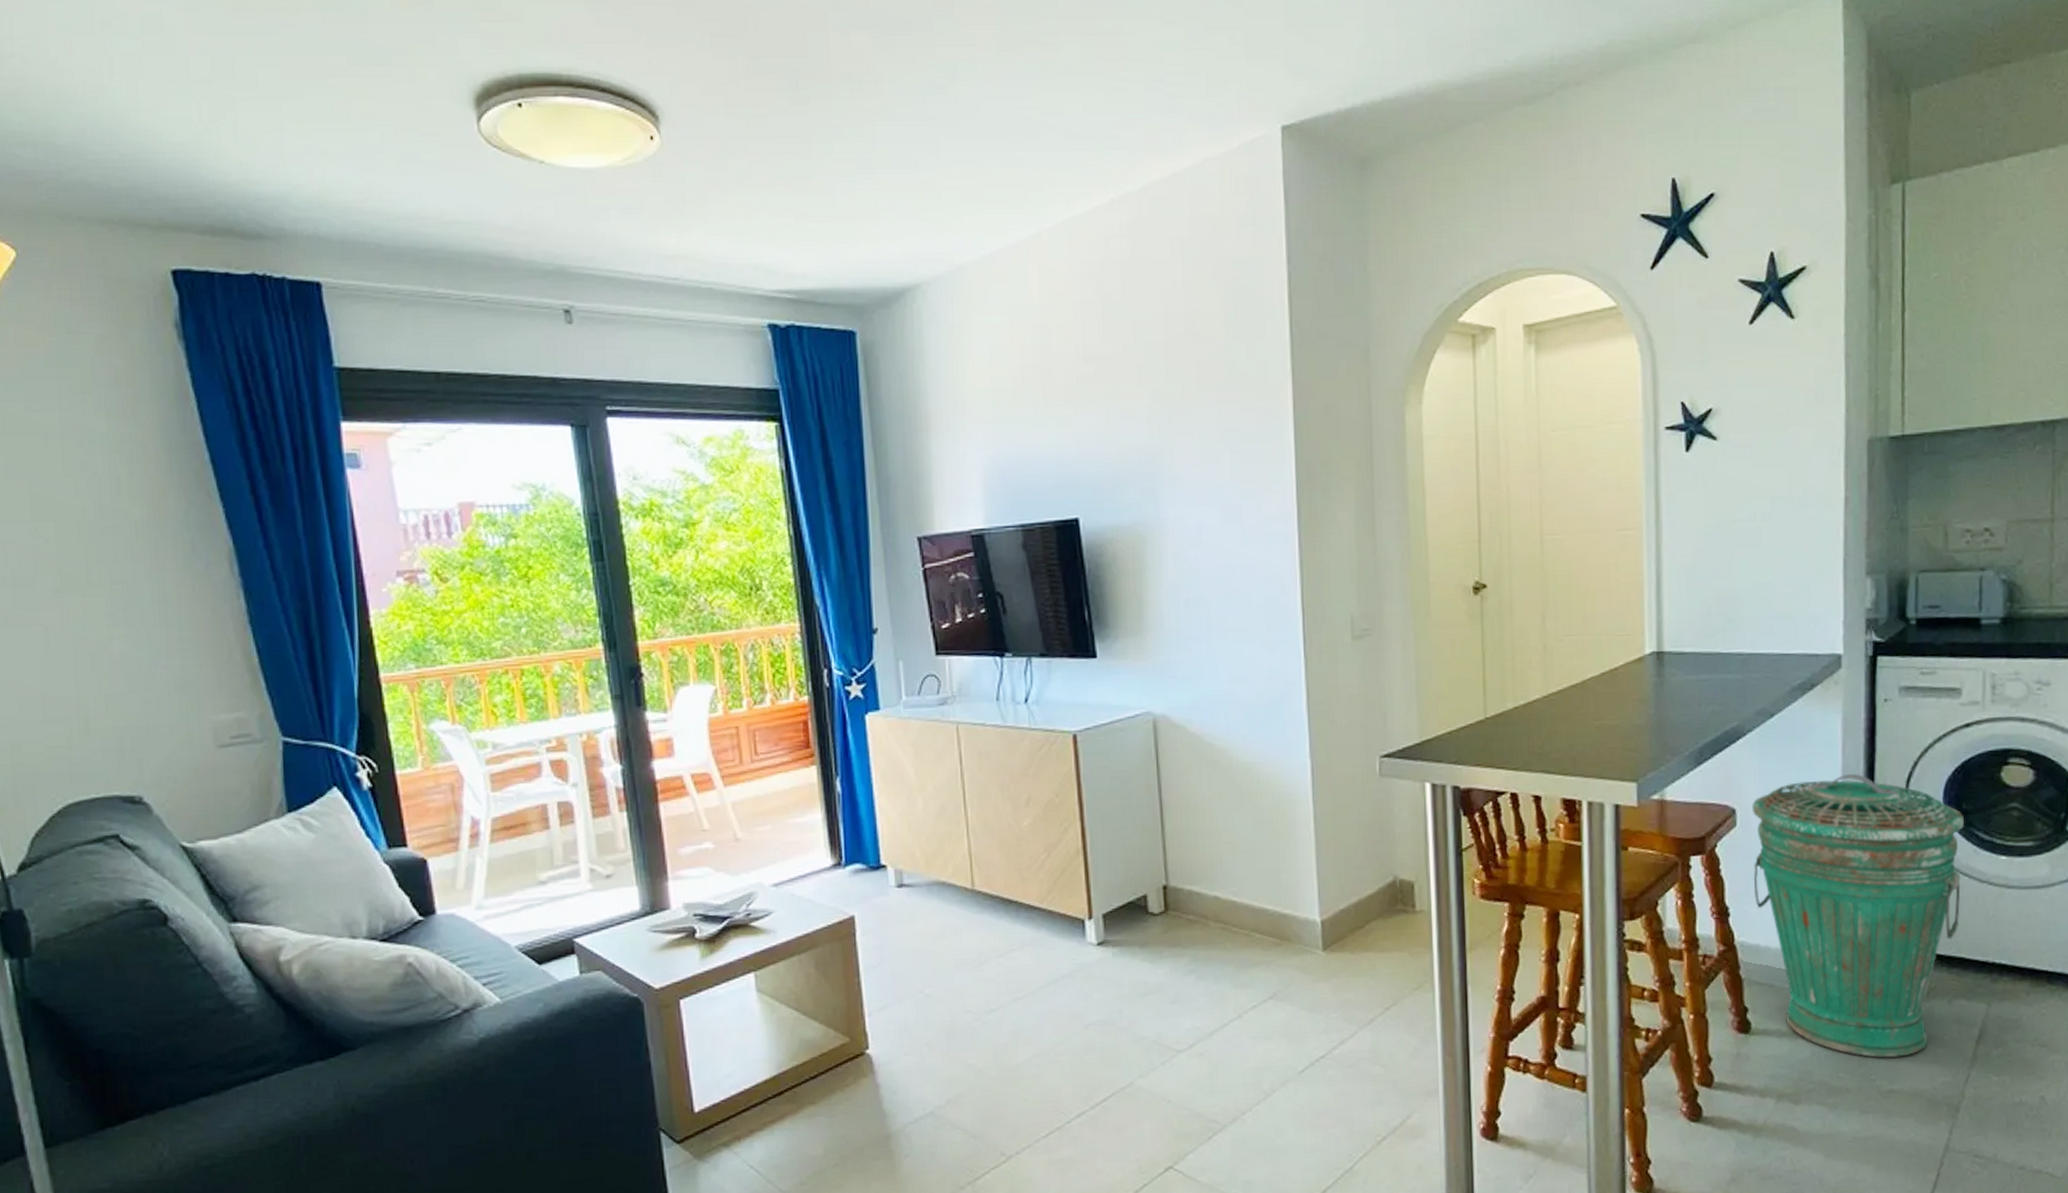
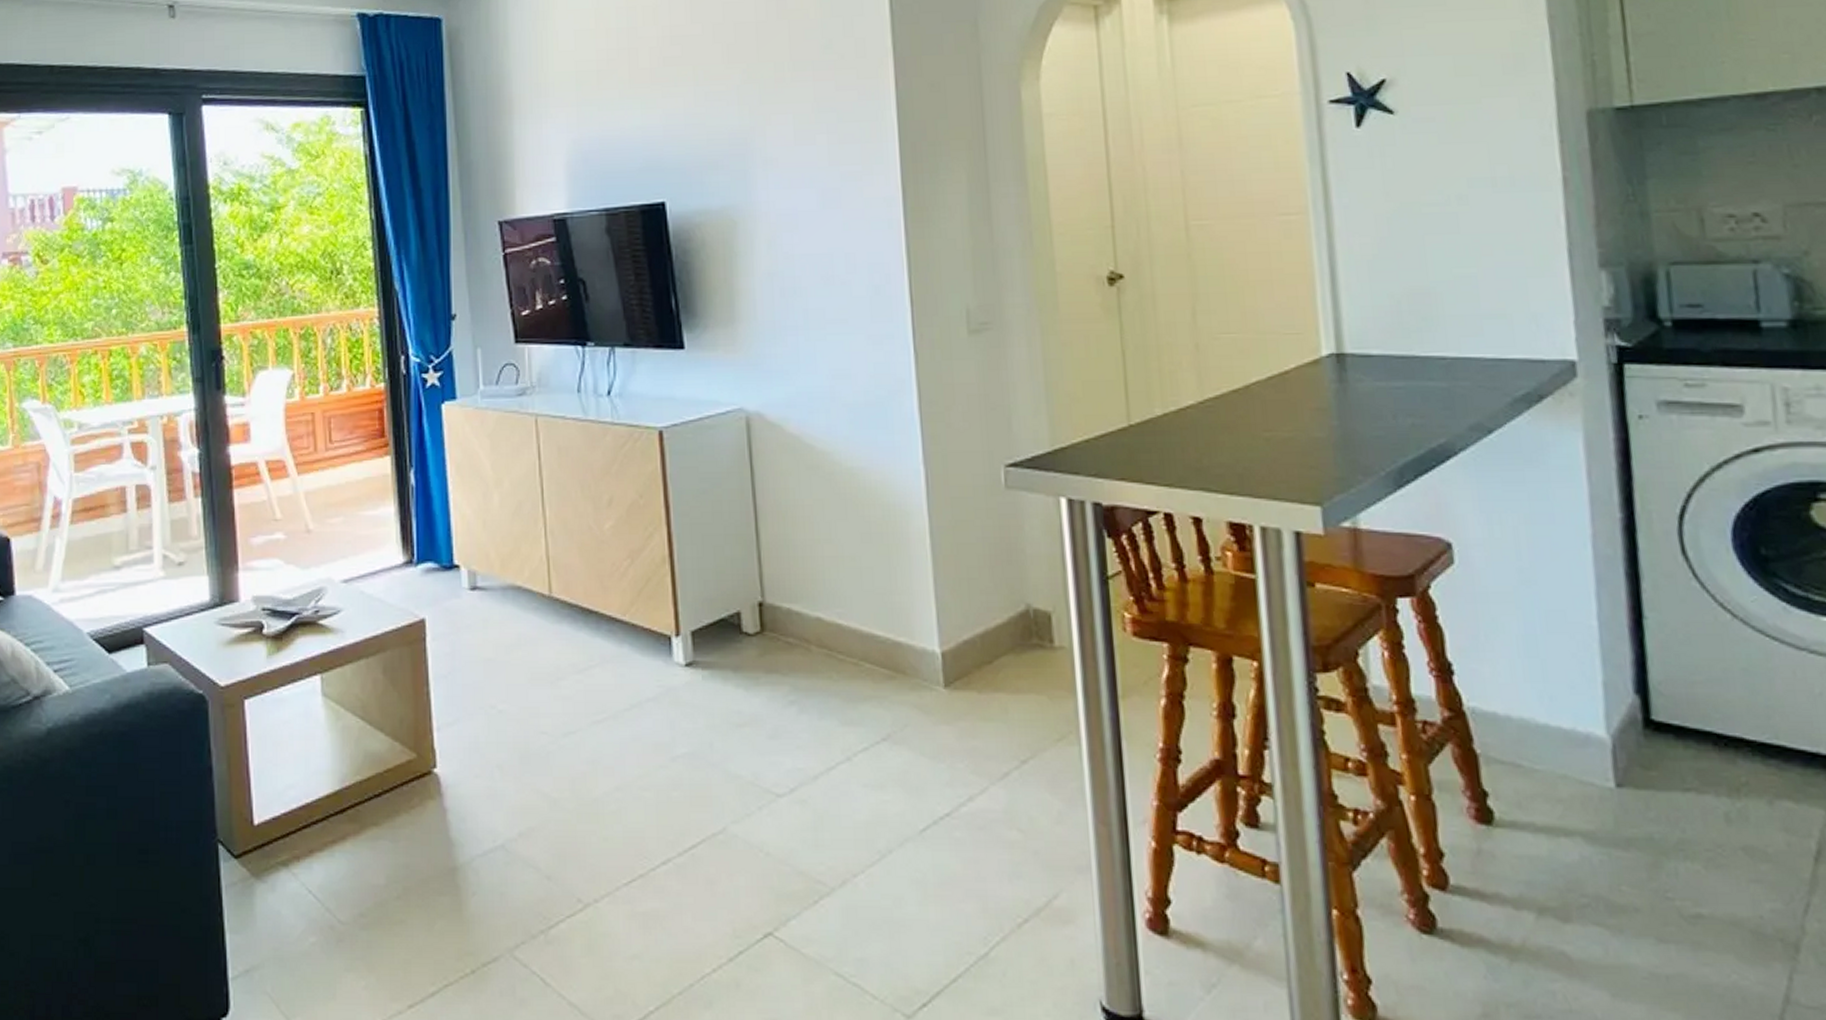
trash can: present [1752,773,1964,1058] -> none [1473,505,1773,871]

